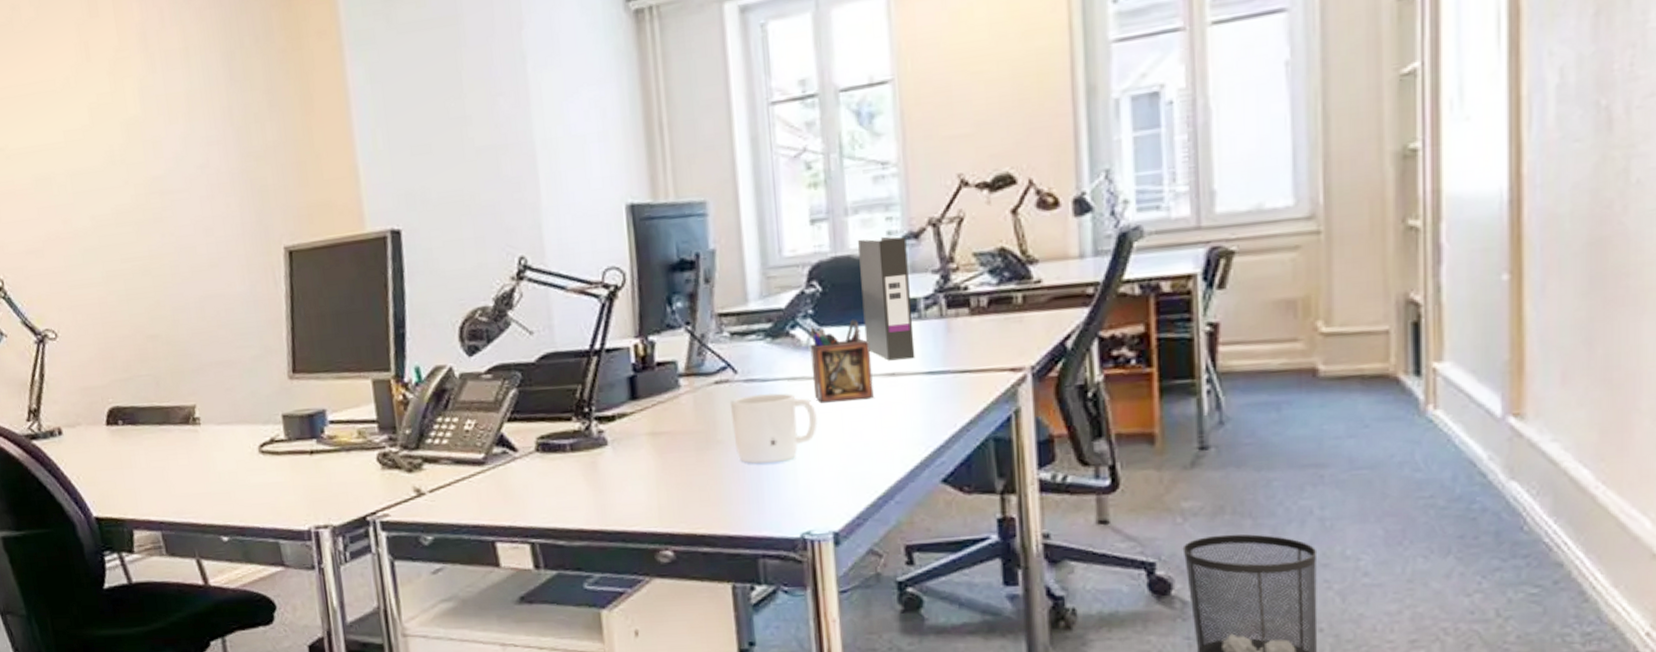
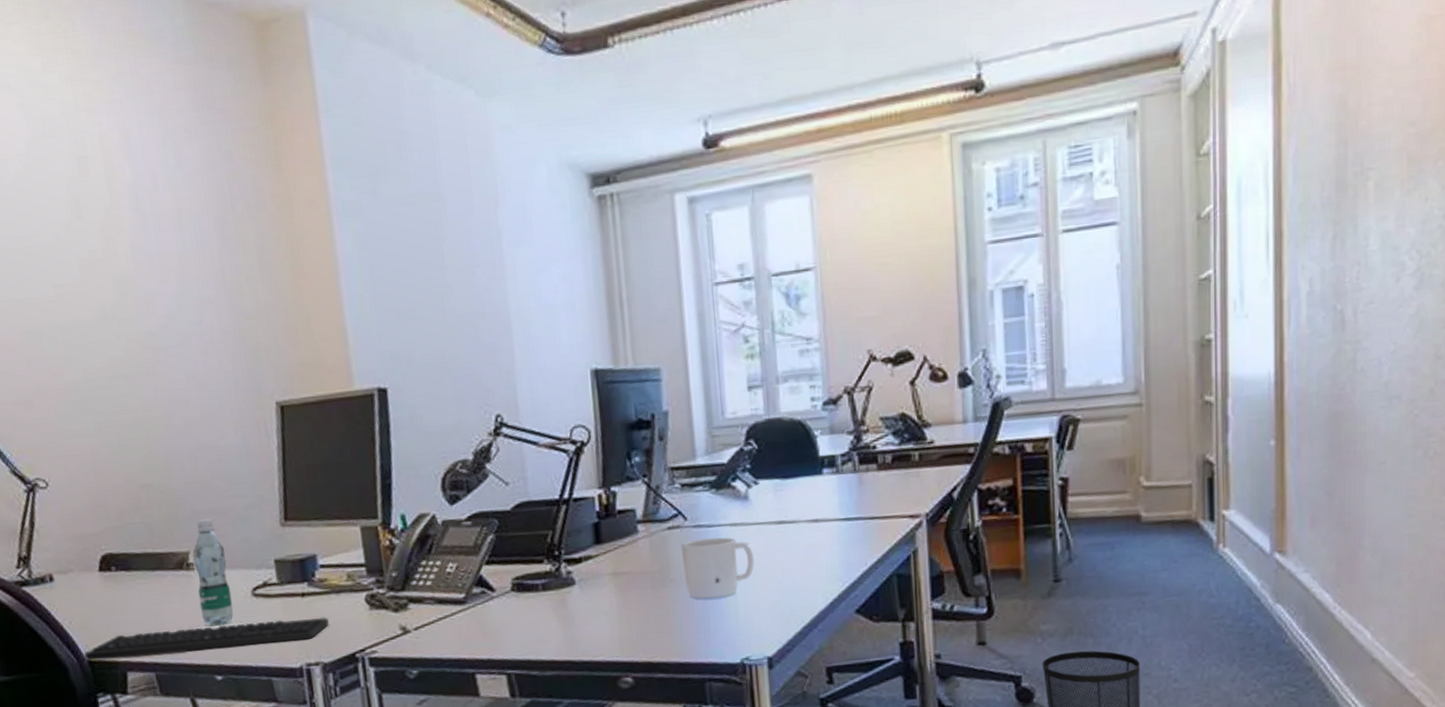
computer keyboard: none [92,476,339,517] -> present [84,617,330,660]
bottle: none [199,371,240,485] -> present [193,519,233,627]
desk organizer: present [809,319,874,403] -> none [747,473,800,546]
binder: present [858,236,915,361] -> none [787,402,834,509]

